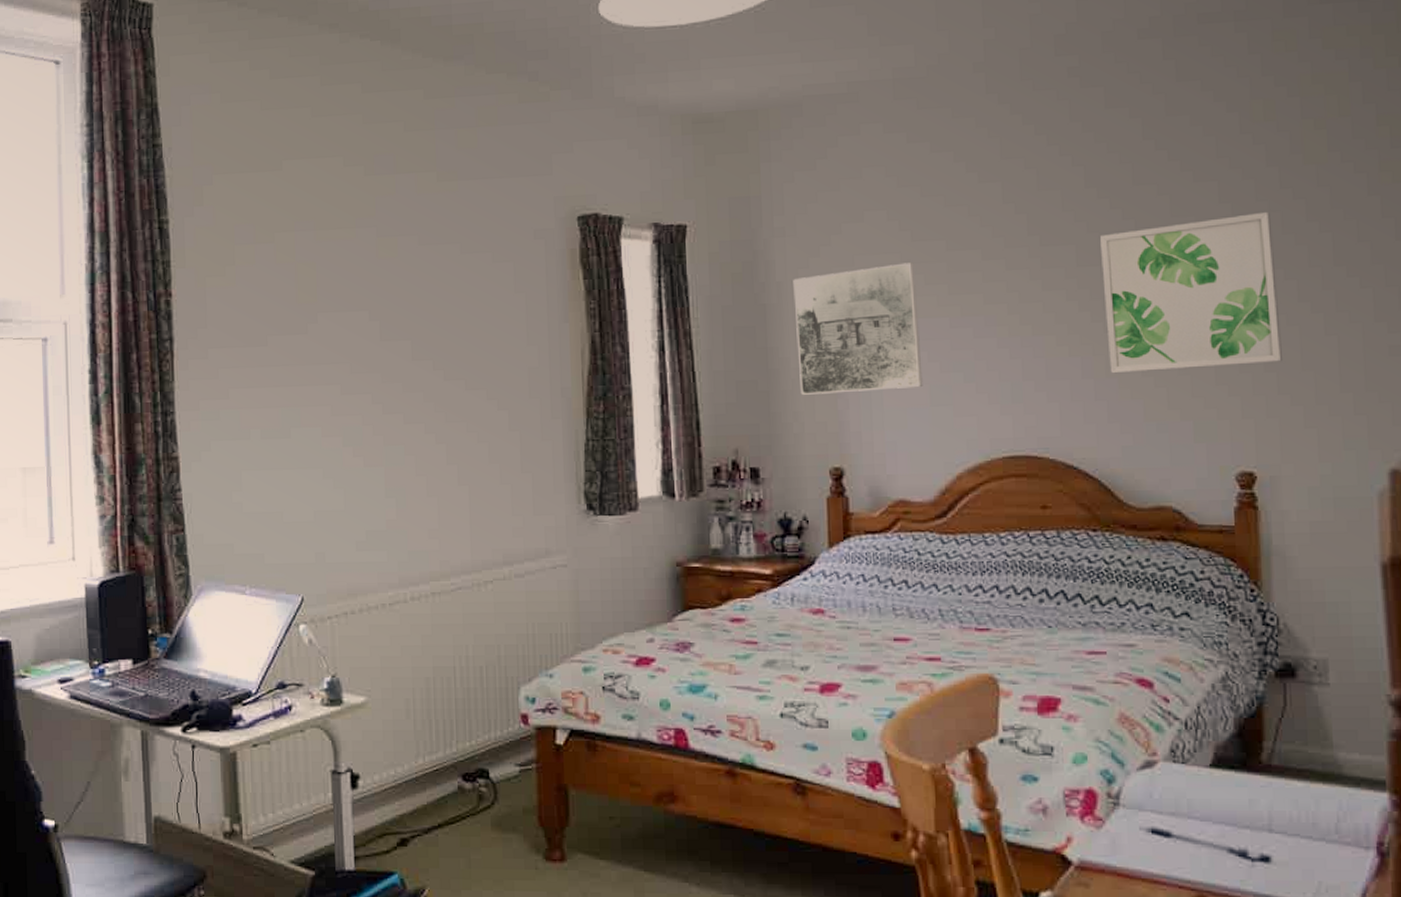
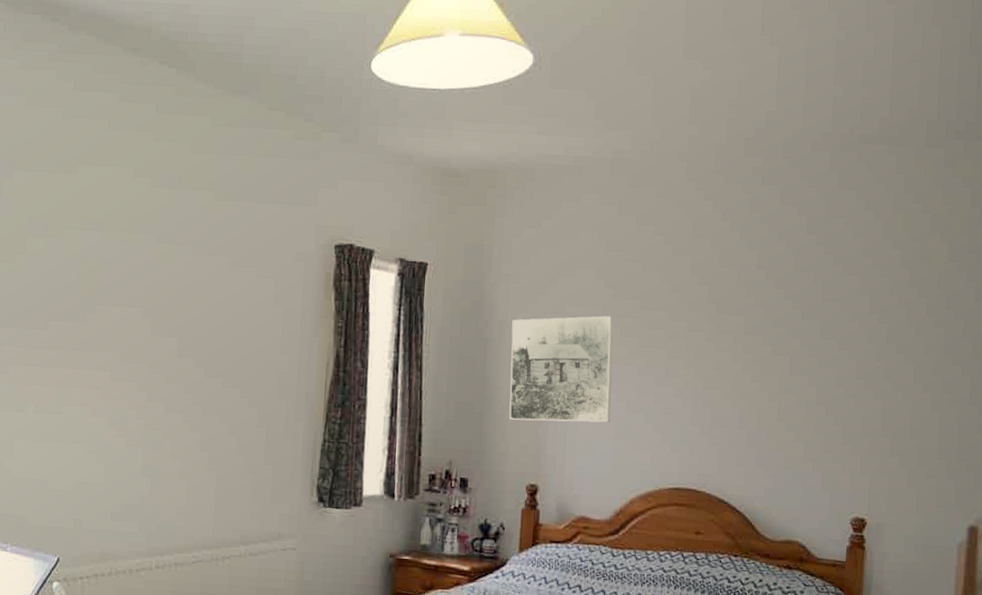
wall art: present [1100,211,1282,374] -> none [761,305,899,430]

